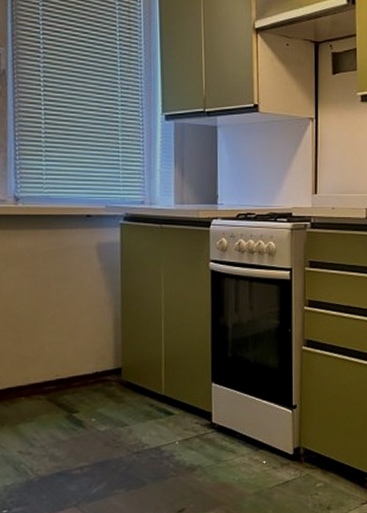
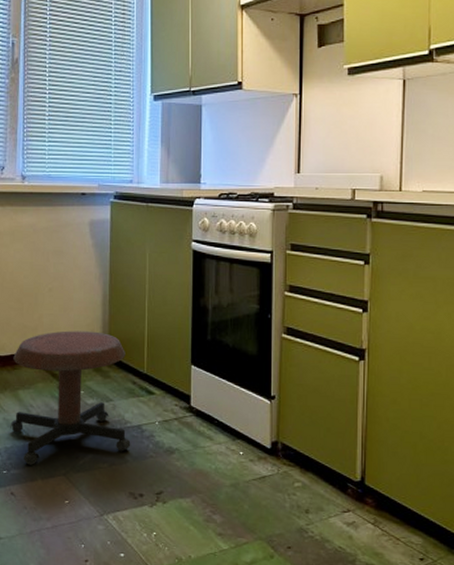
stool: none [10,357,150,501] -> present [10,331,131,465]

